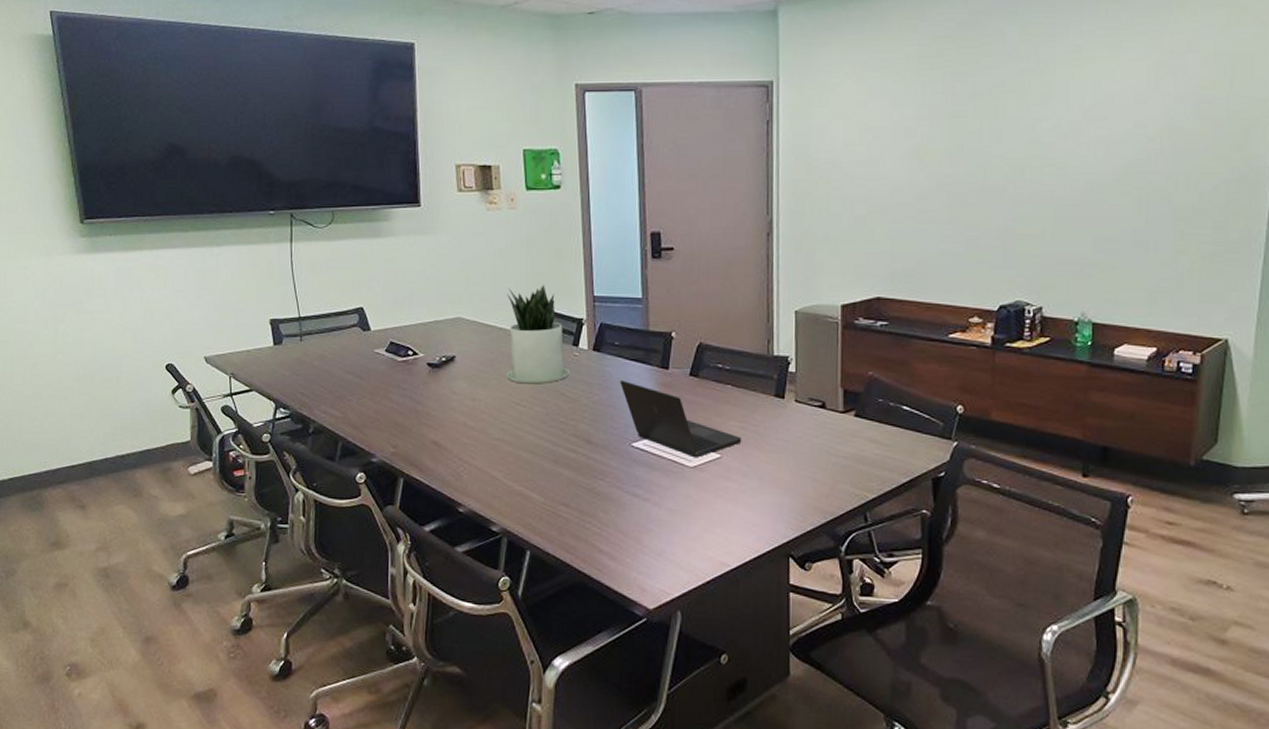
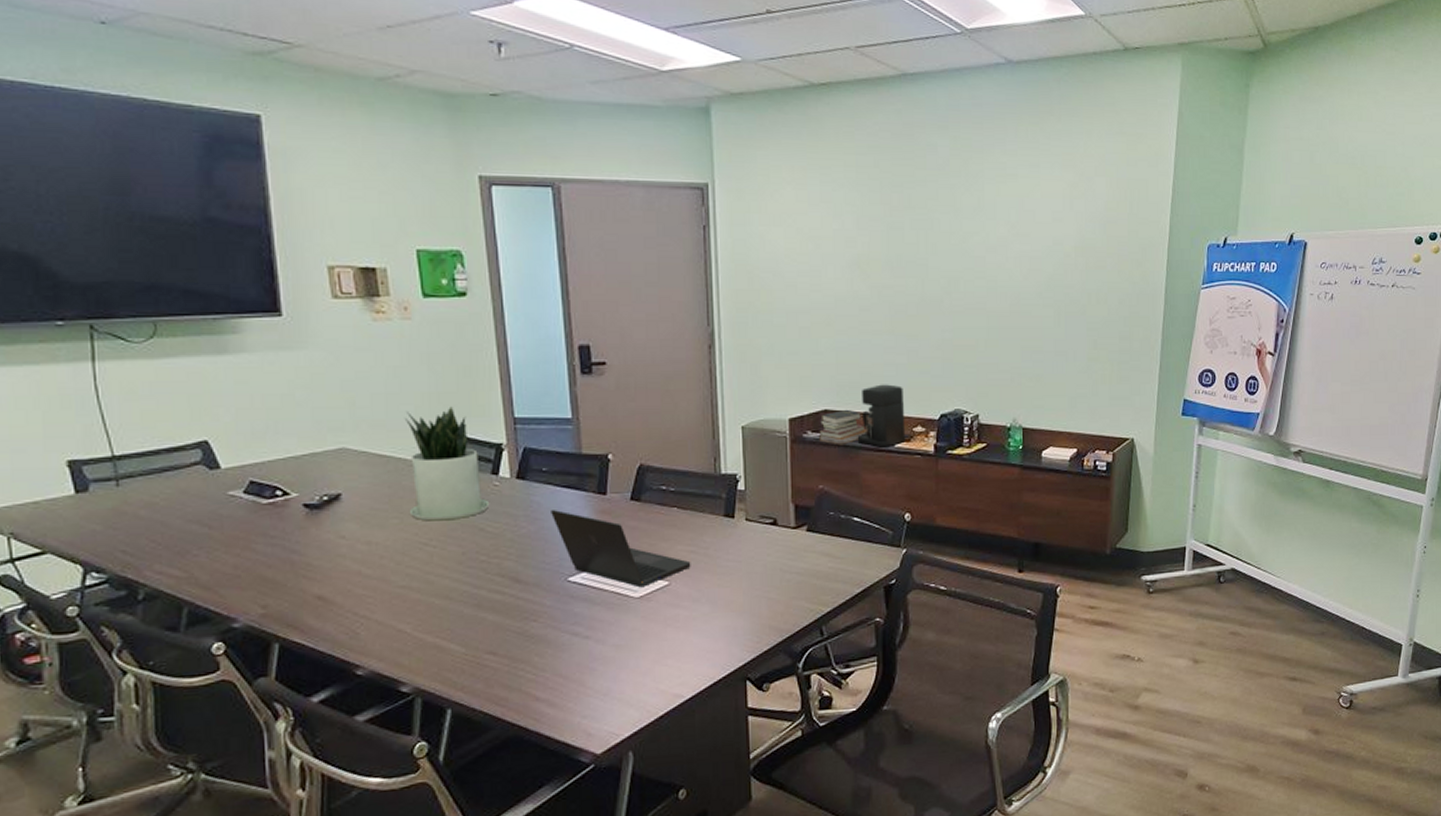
books: none [871,297,920,333] -> present [819,409,867,445]
coffee maker: none [909,273,961,337] -> present [857,384,906,448]

